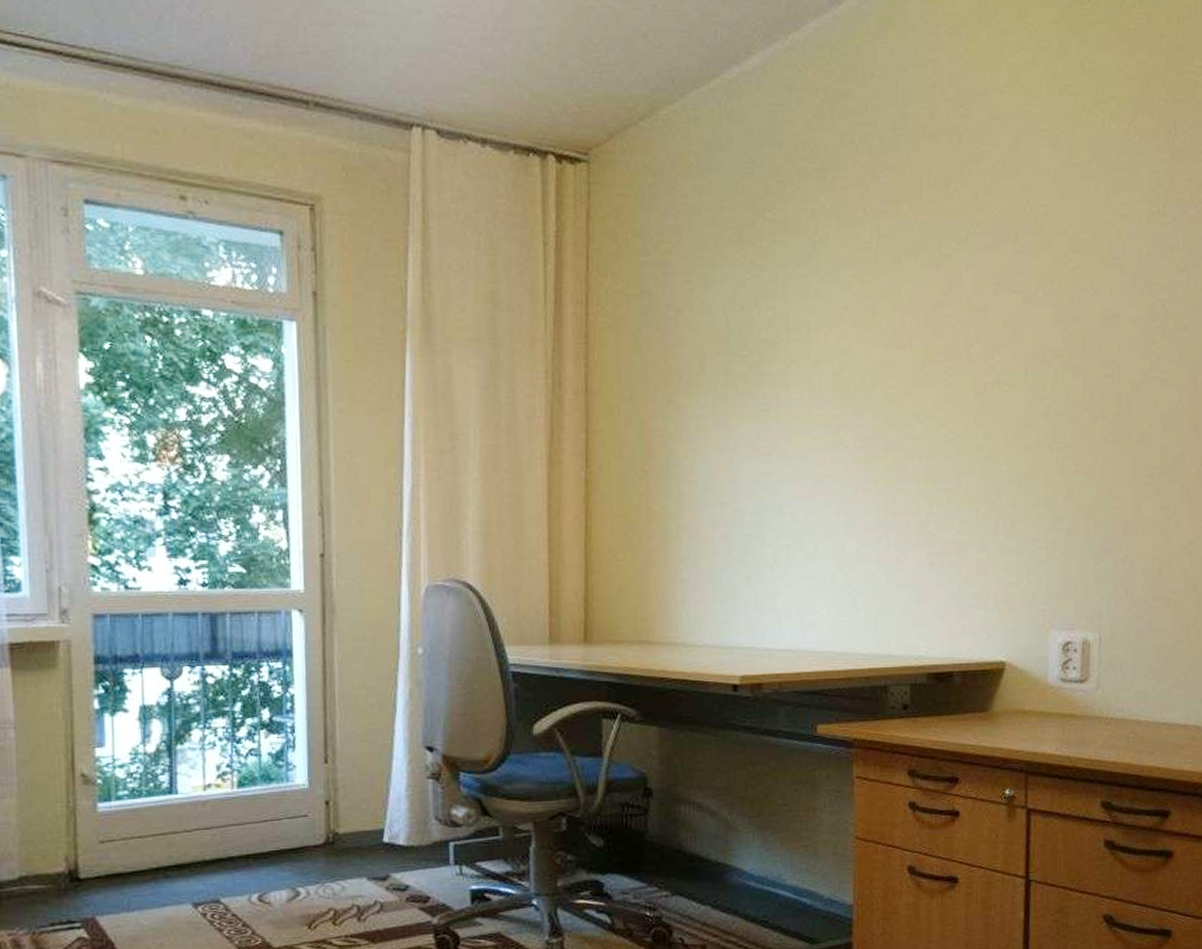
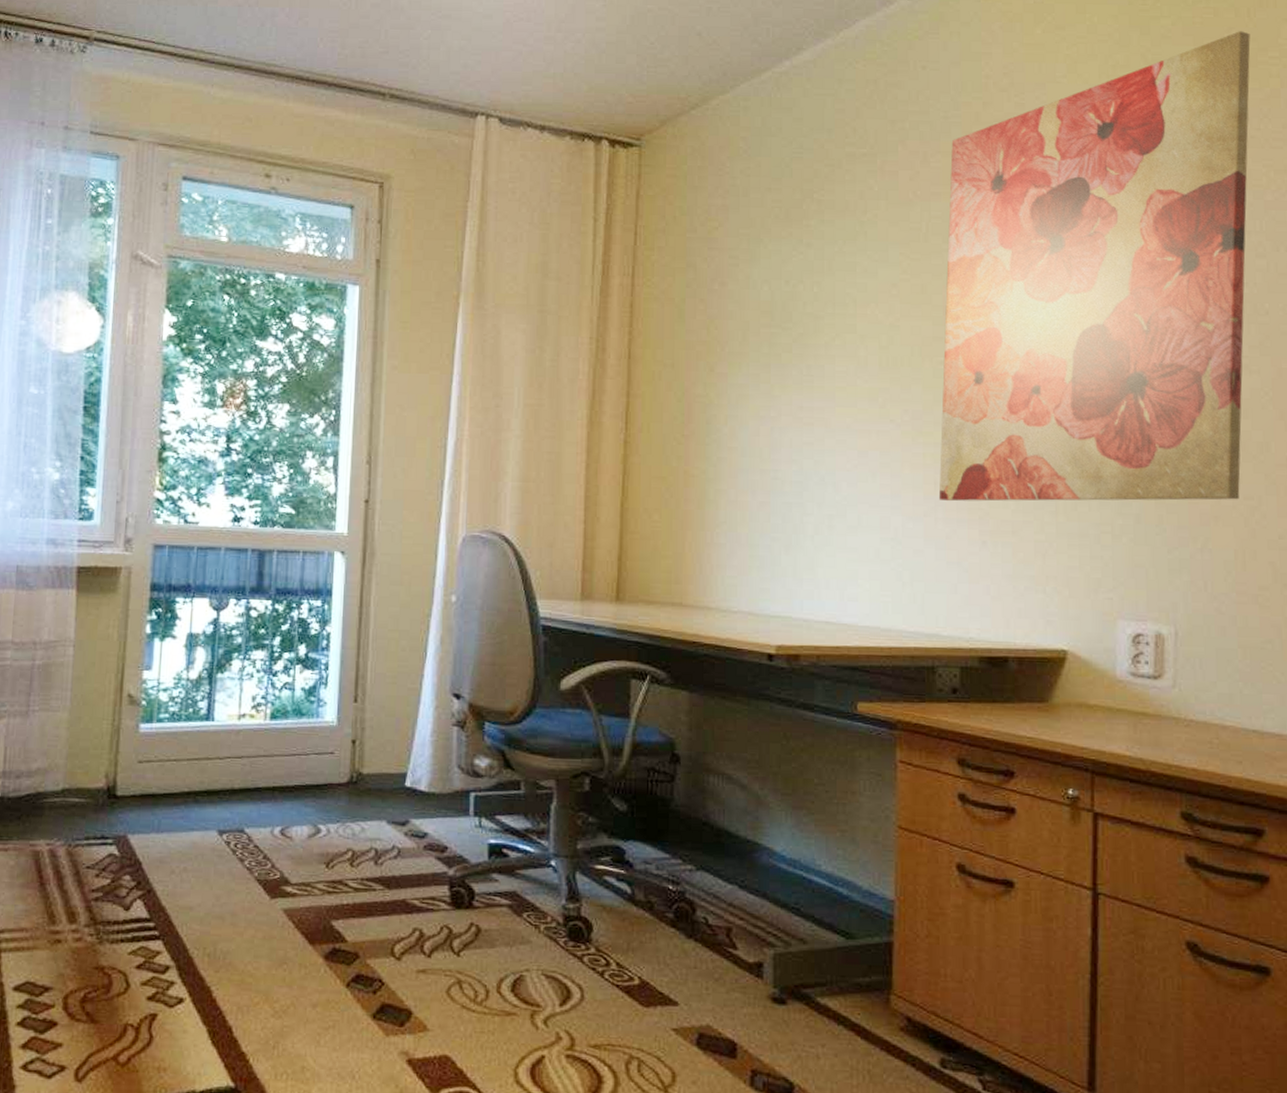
wall art: none [889,39,1179,526] -> present [938,31,1251,502]

